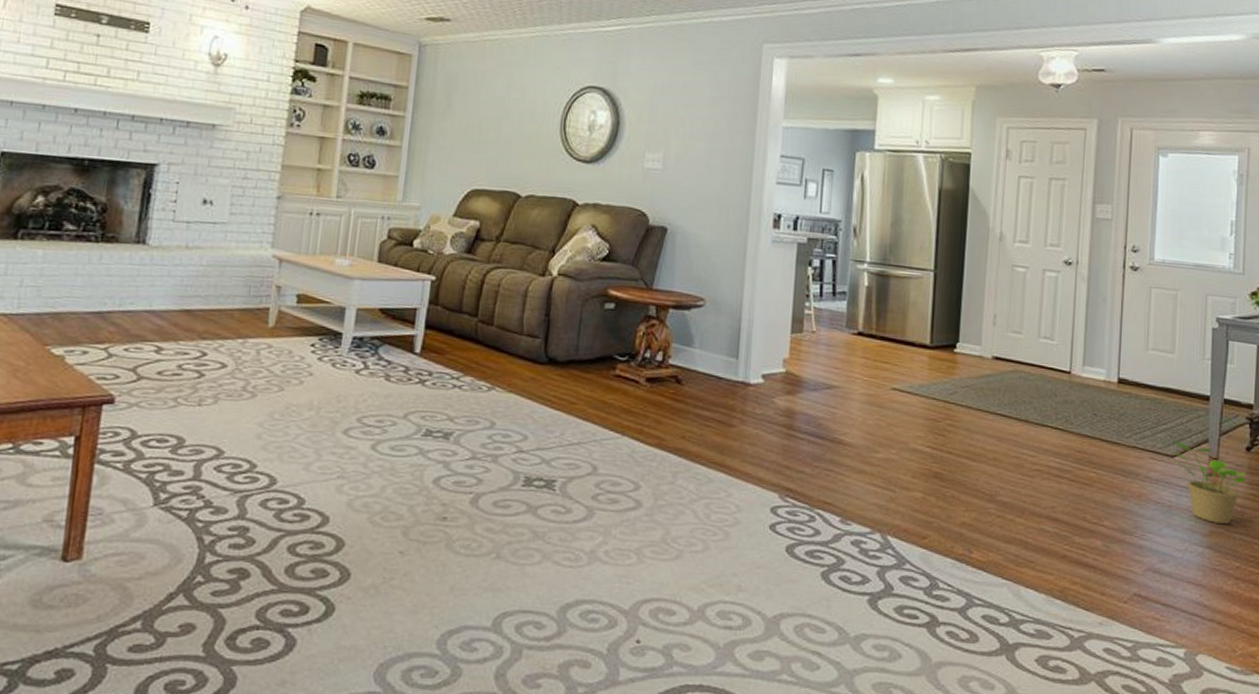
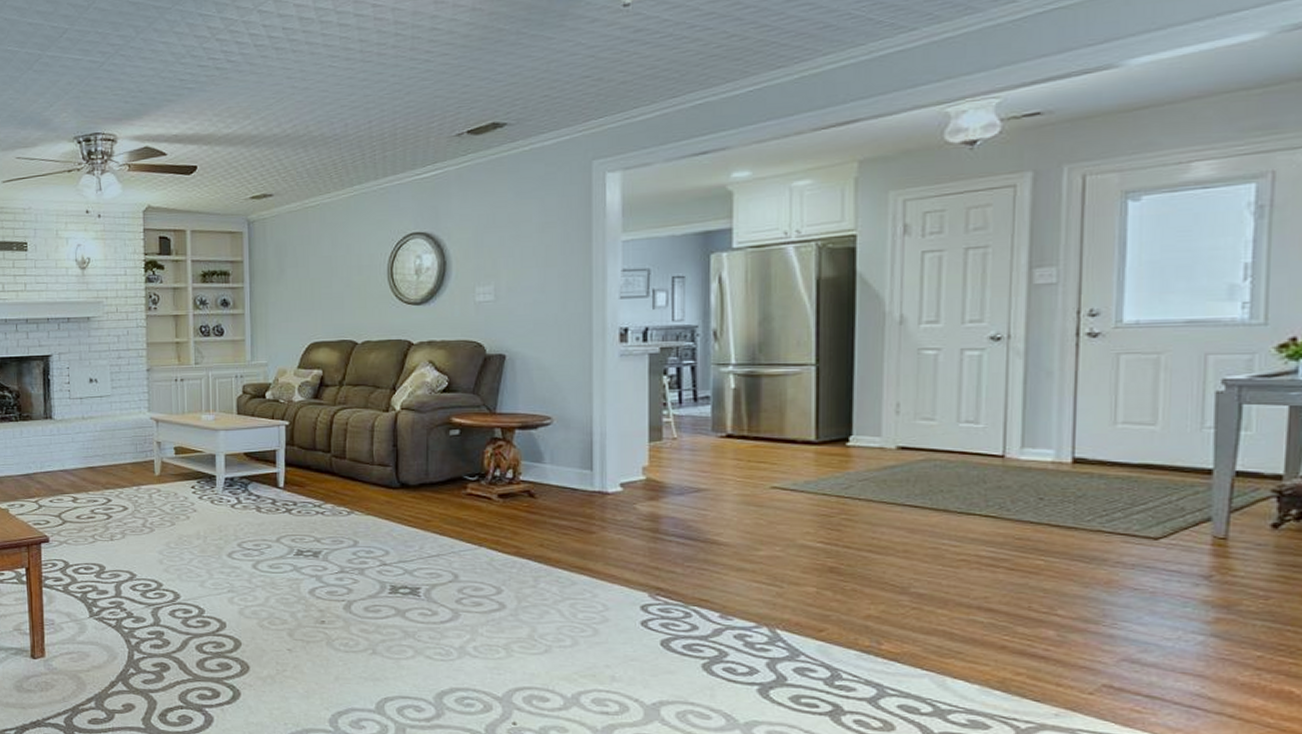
potted plant: present [1173,441,1247,525] -> none [1157,521,1273,611]

